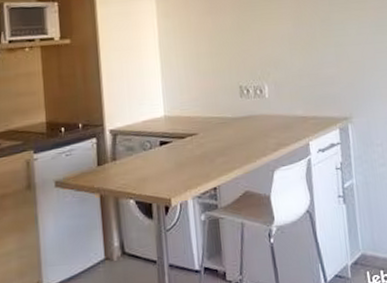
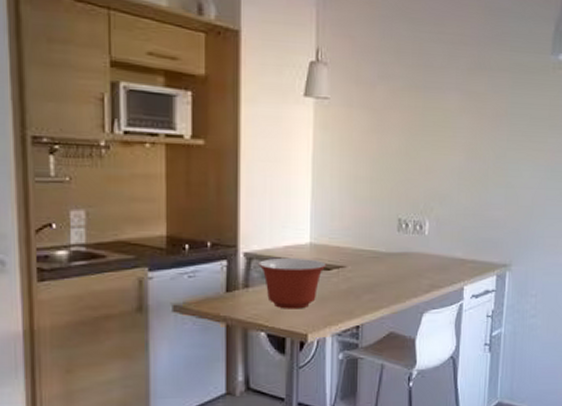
mixing bowl: none [122,130,181,177] -> present [258,259,327,309]

